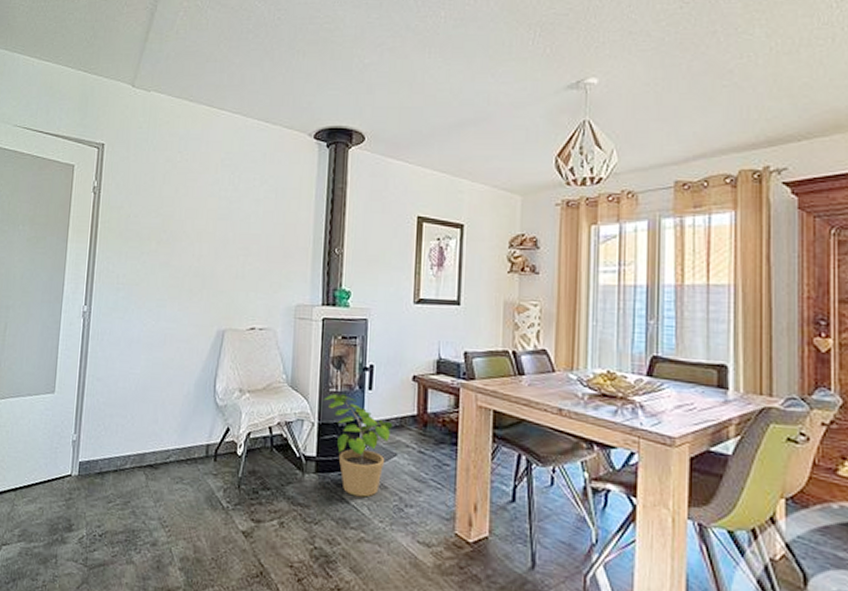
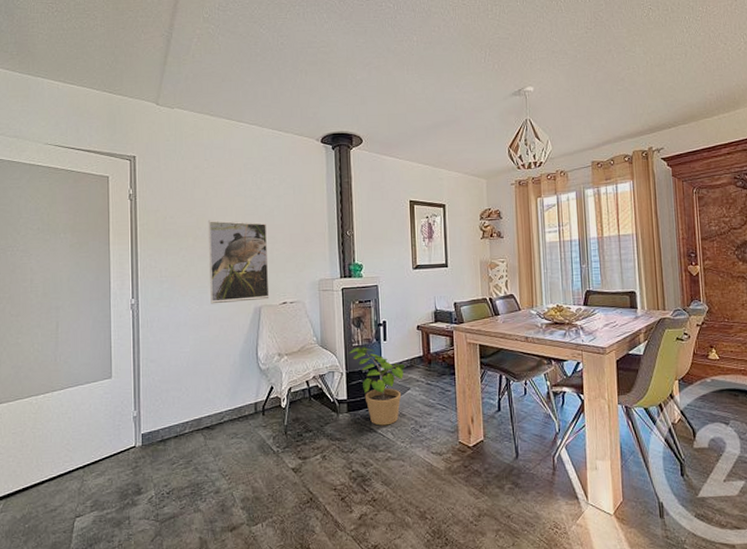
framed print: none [168,222,240,323] -> present [207,220,270,304]

